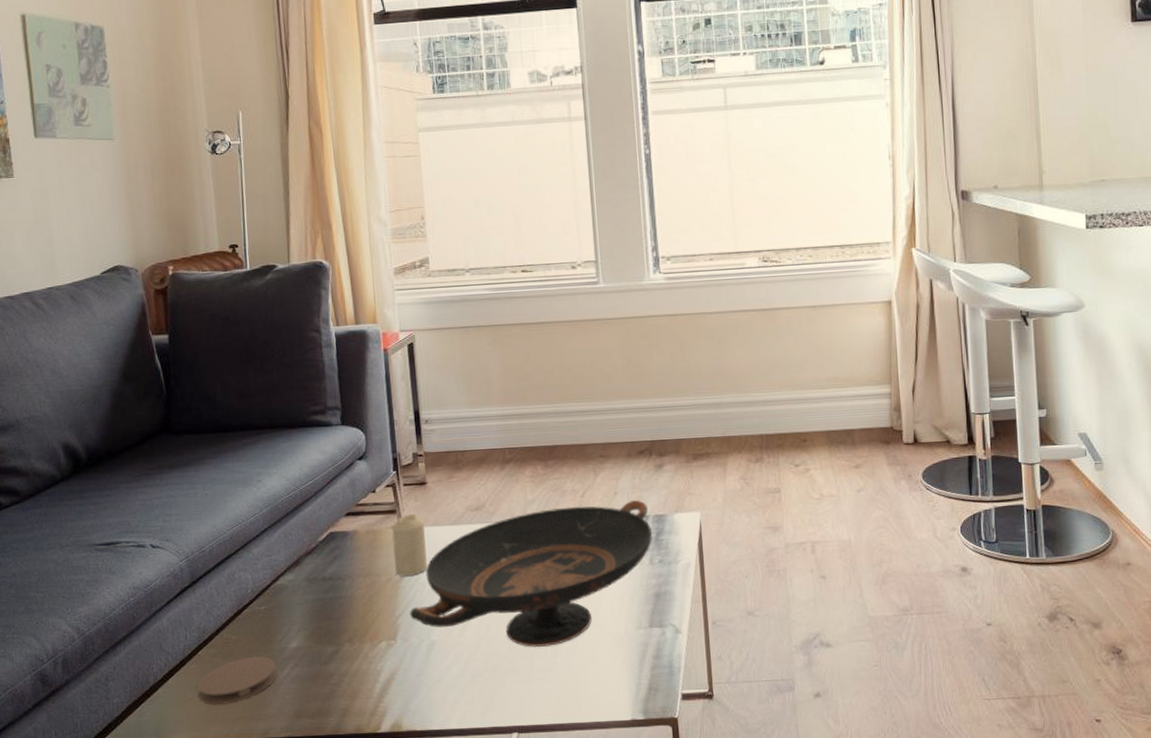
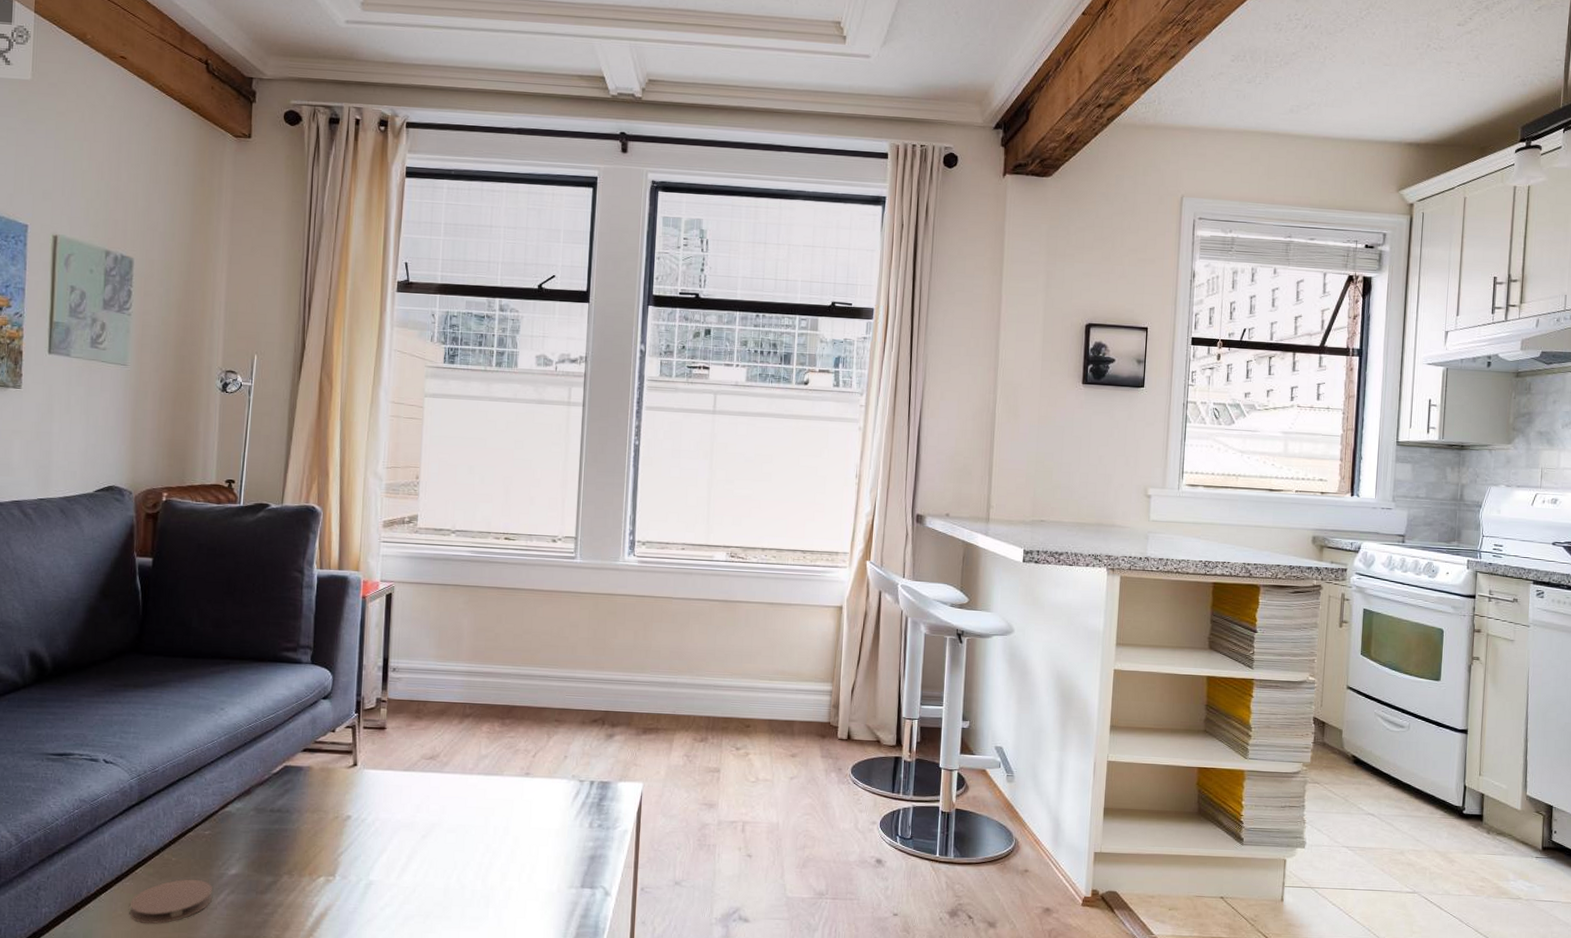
candle: present [392,514,427,577] -> none [343,757,379,816]
decorative bowl: present [410,500,652,648] -> none [352,765,595,897]

